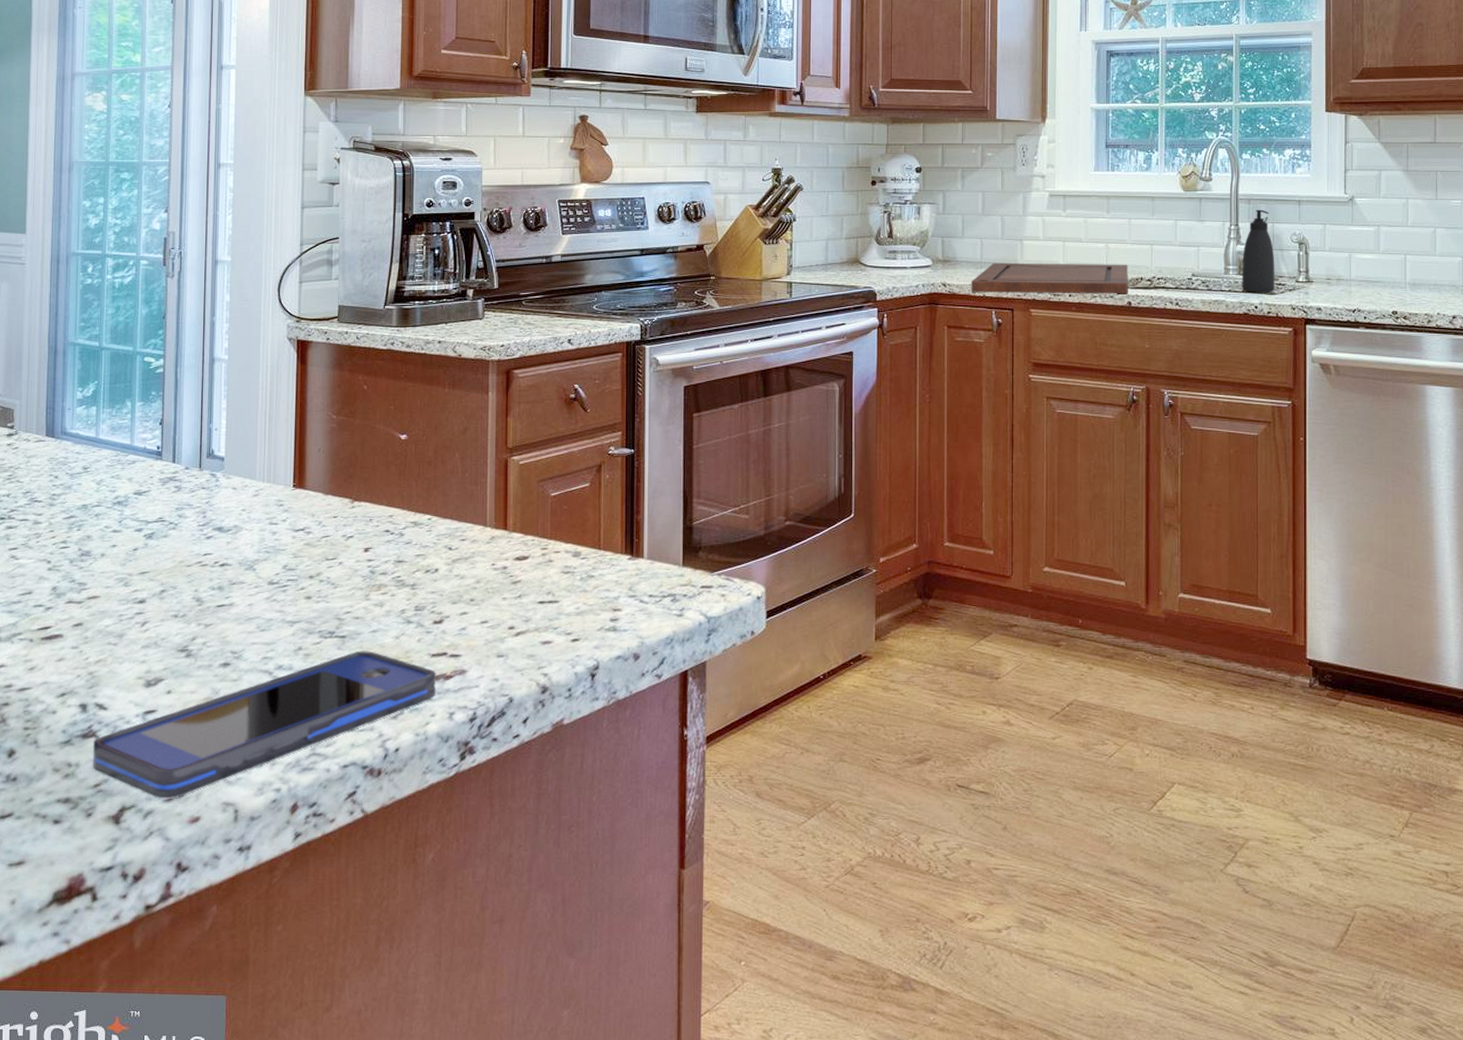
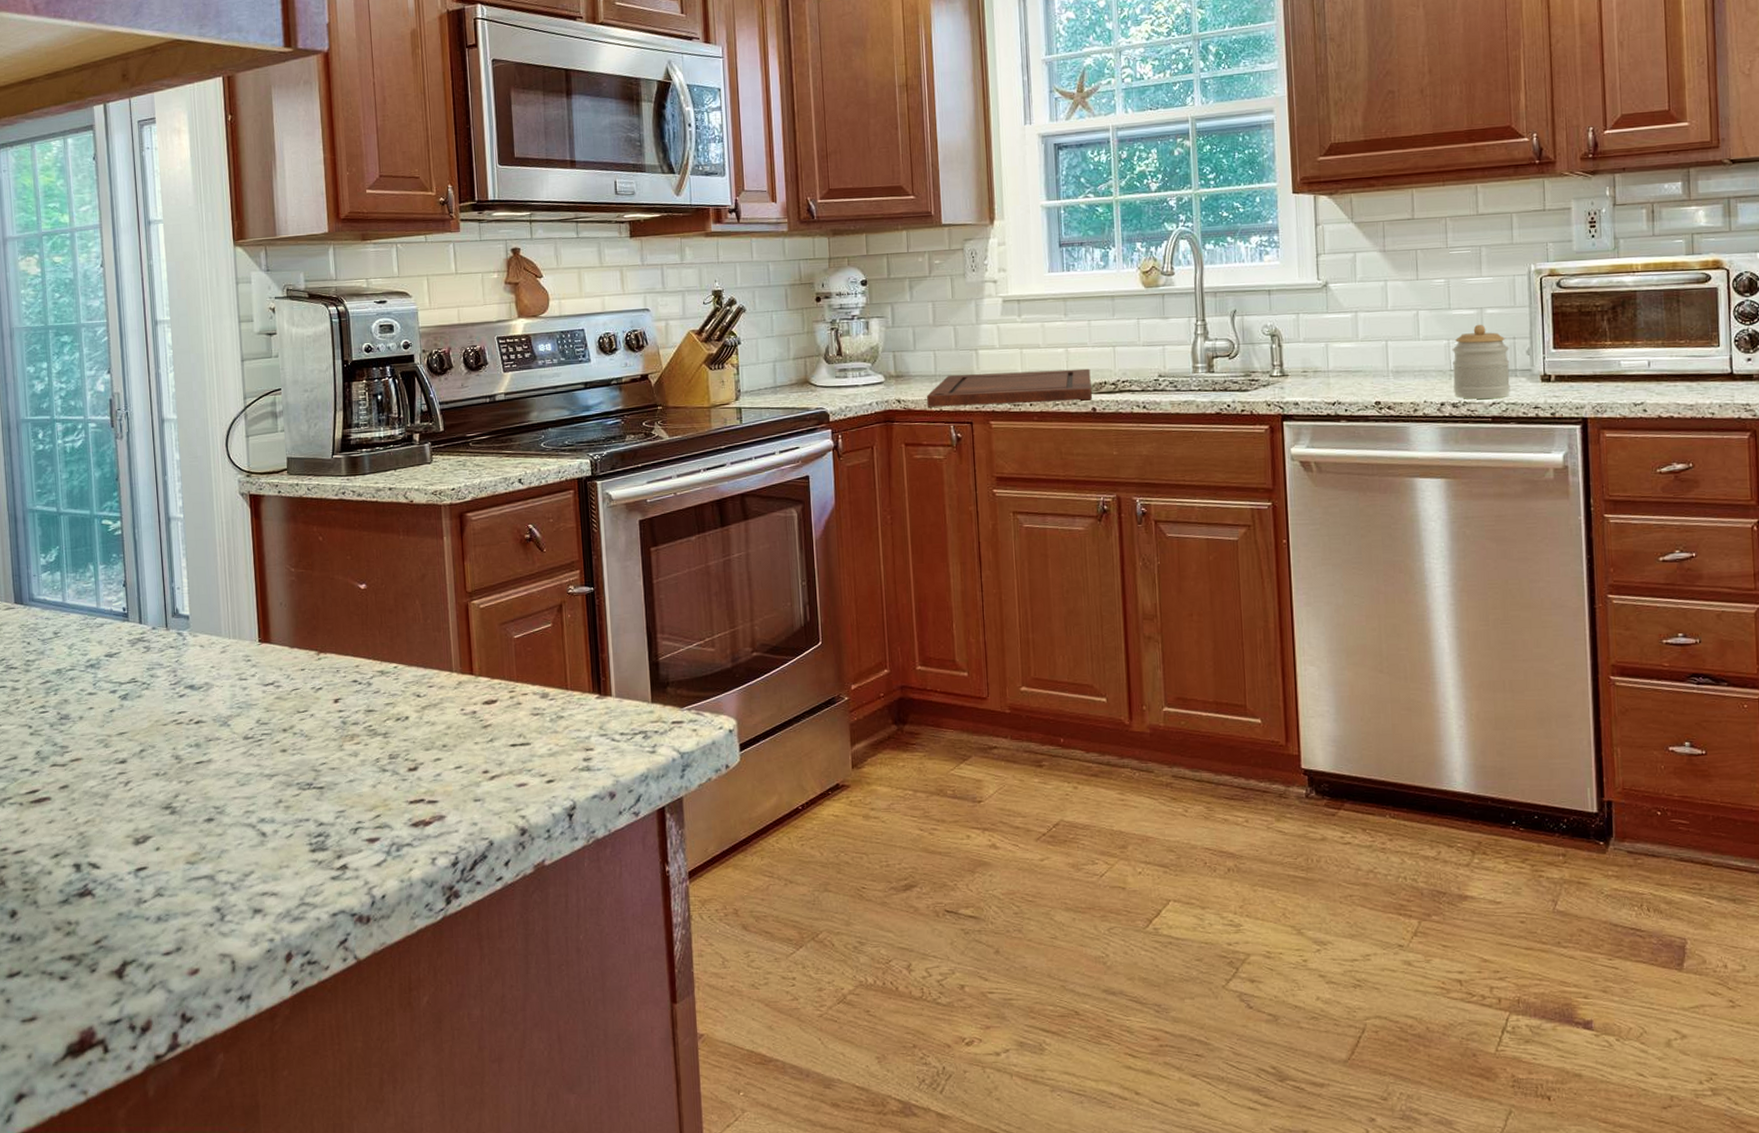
mobile phone: present [92,651,436,799] -> none [89,800,417,952]
soap dispenser: present [1242,209,1275,293] -> none [1211,302,1248,391]

